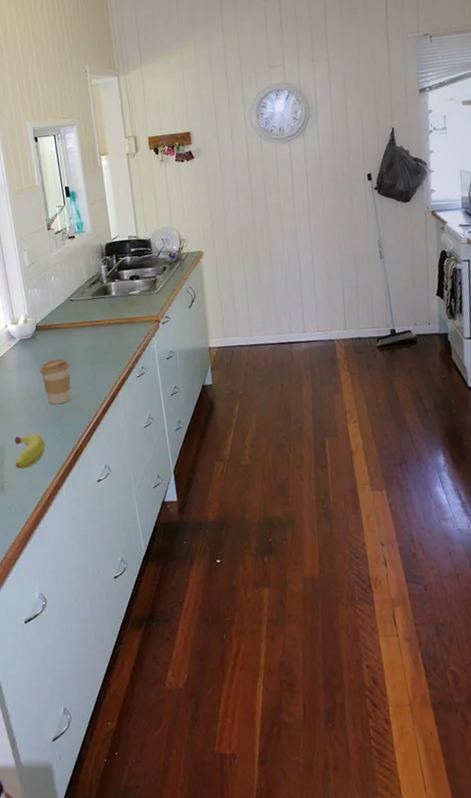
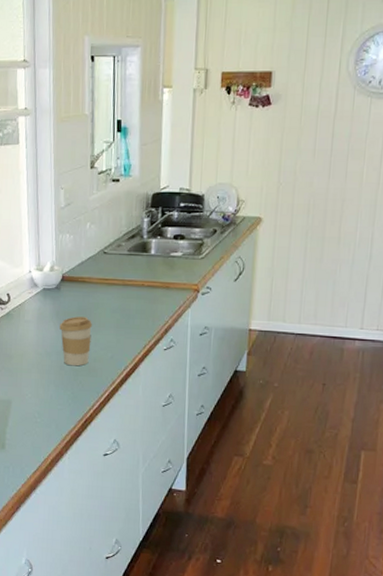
fruit: present [14,434,45,469] -> none [20,393,54,429]

